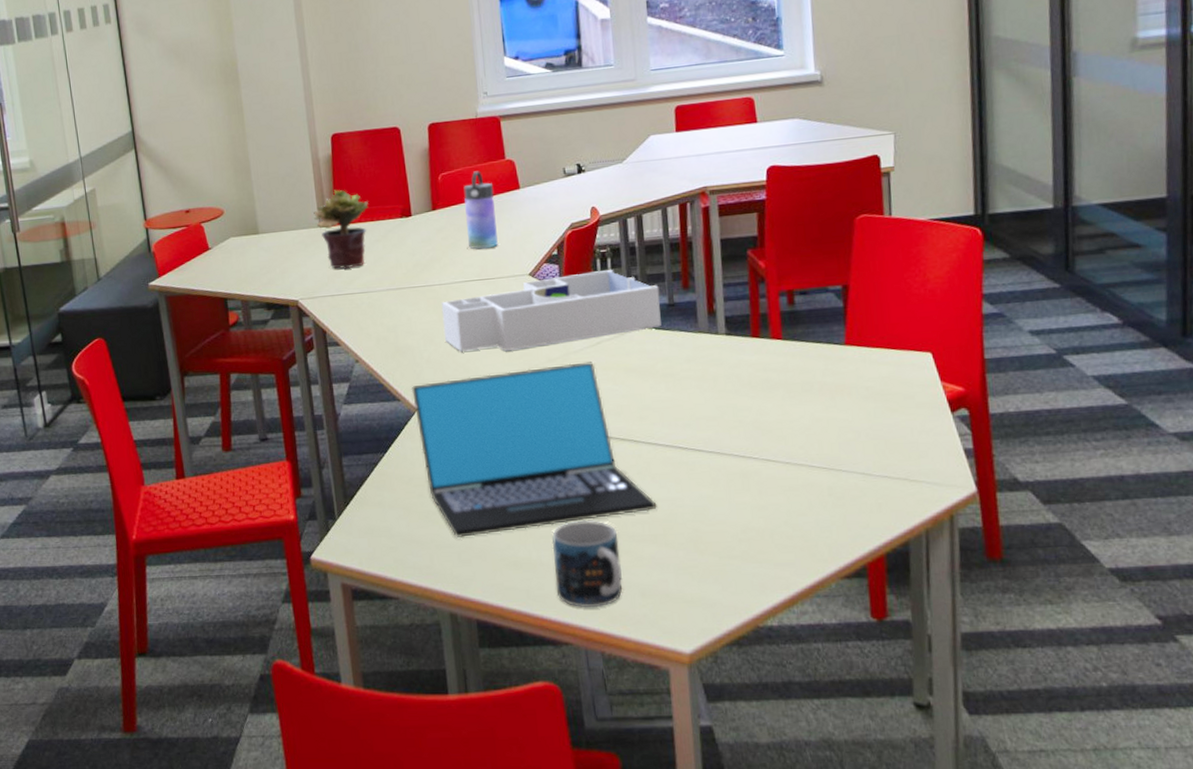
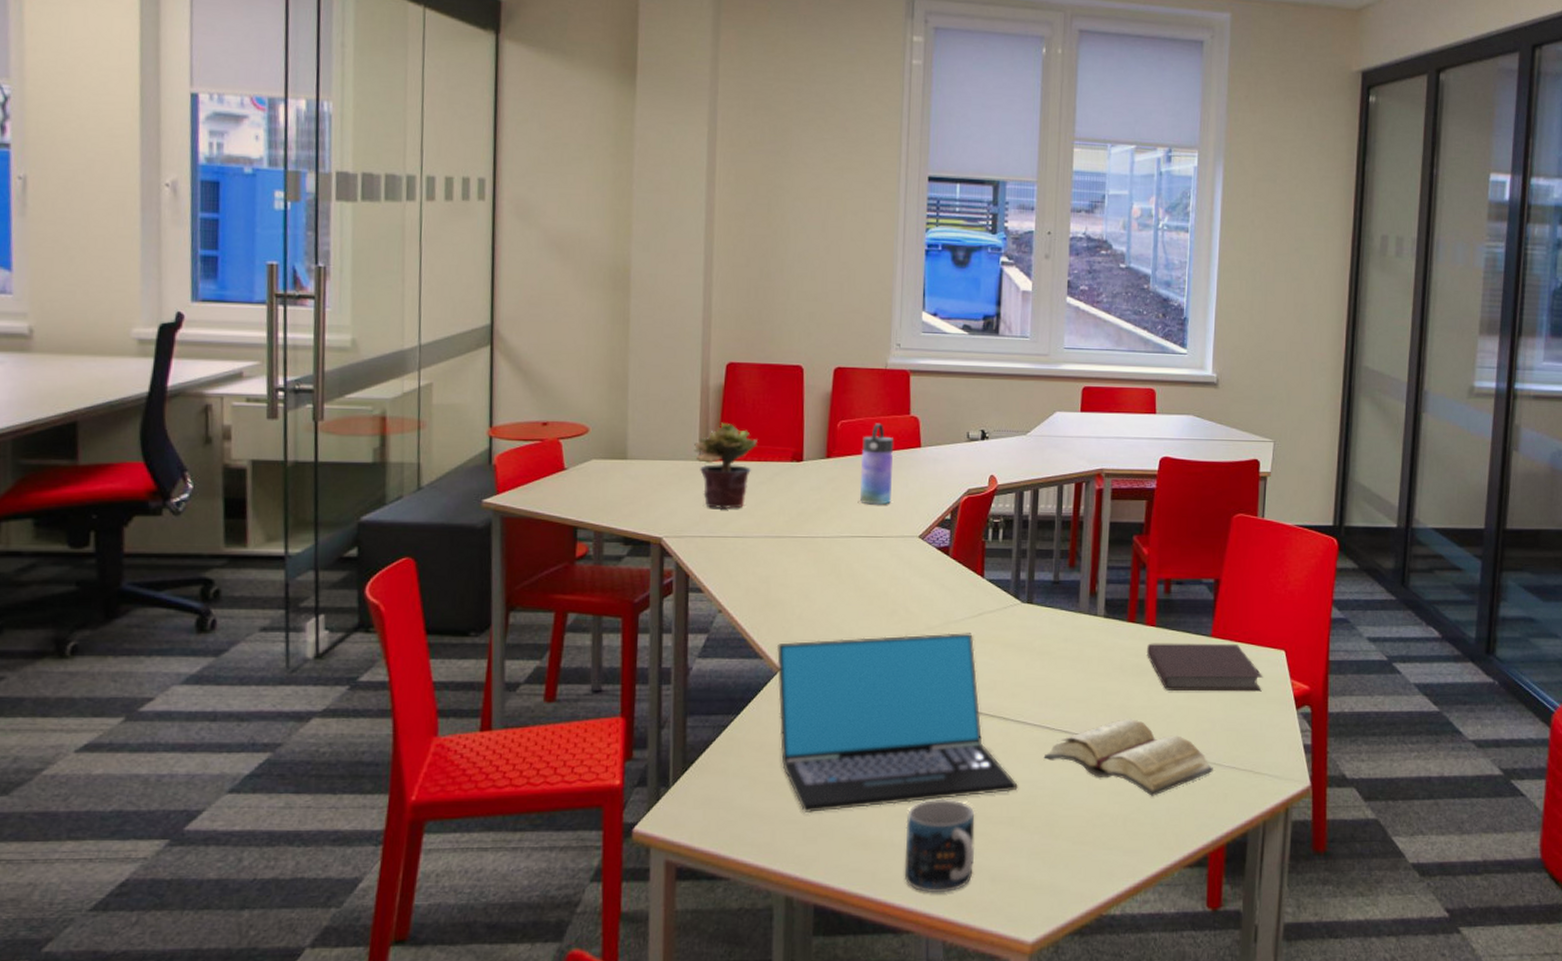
desk organizer: present [441,269,662,352] -> none [820,540,1047,614]
diary: none [679,433,863,509] -> present [1043,719,1213,796]
notebook: none [775,349,909,403] -> present [1147,643,1263,692]

